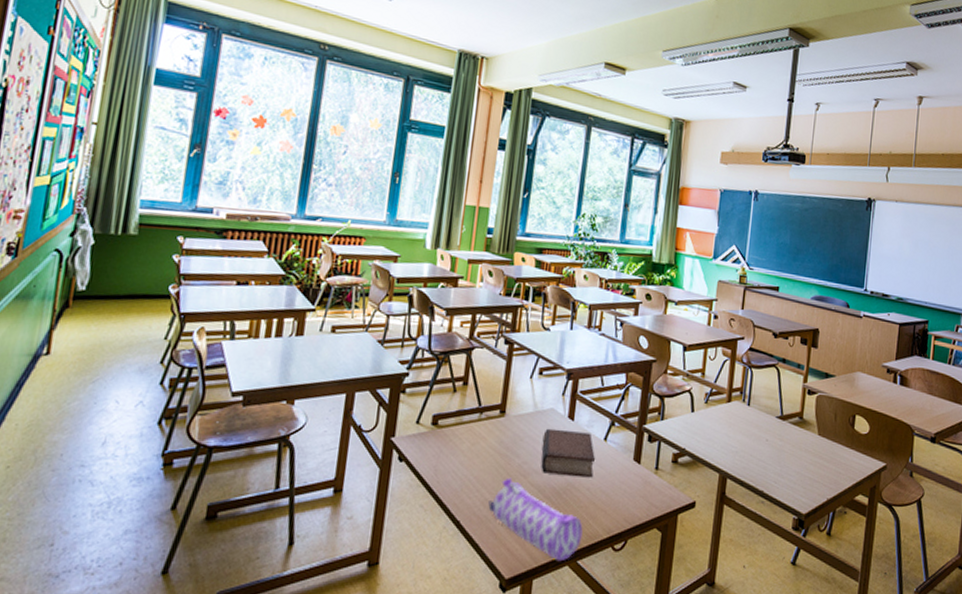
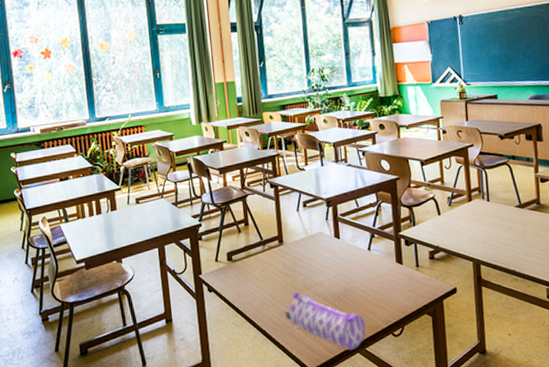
book: present [541,428,595,478] -> none [317,246,365,284]

